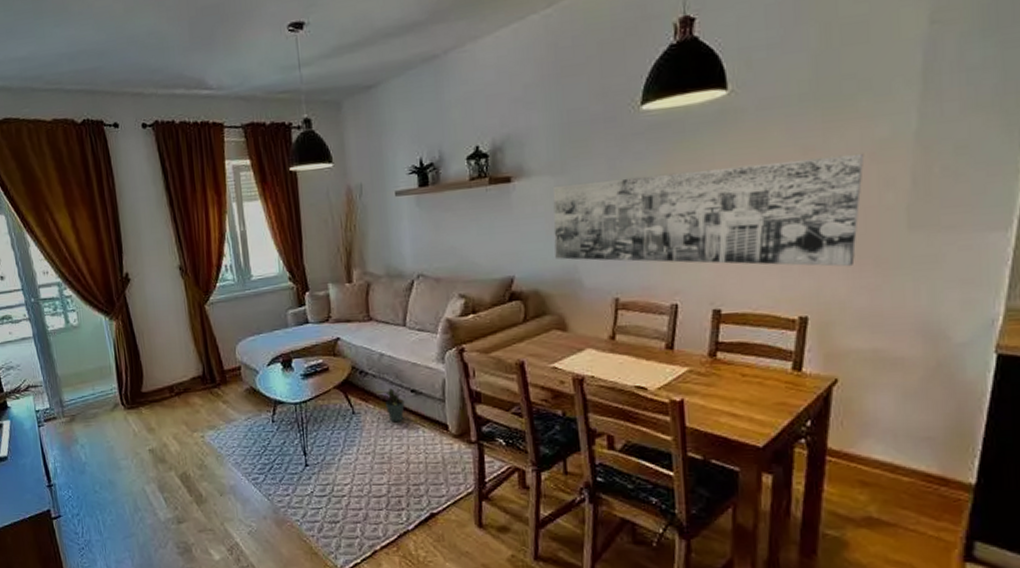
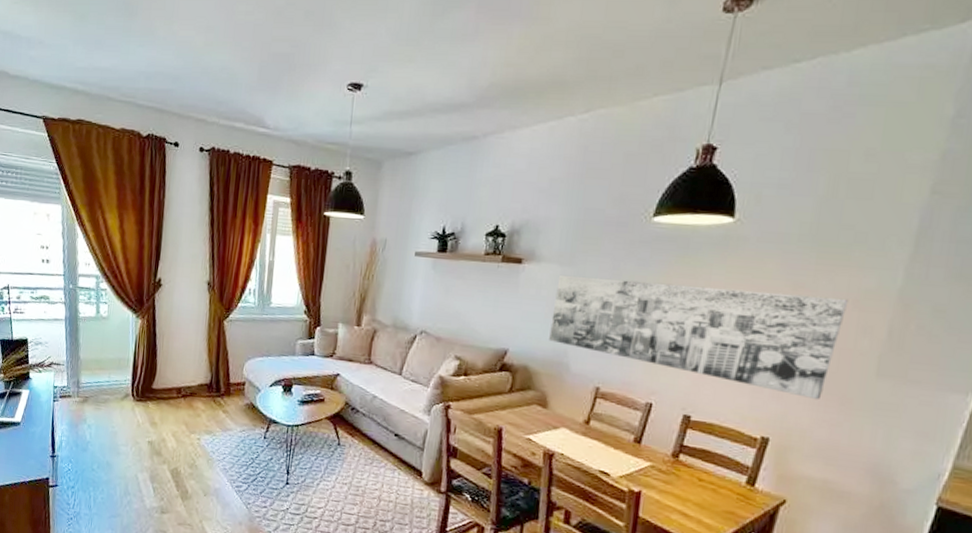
potted plant: present [378,388,405,423] -> none [364,429,387,461]

